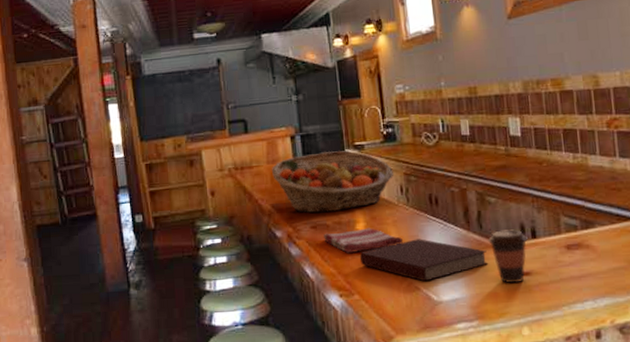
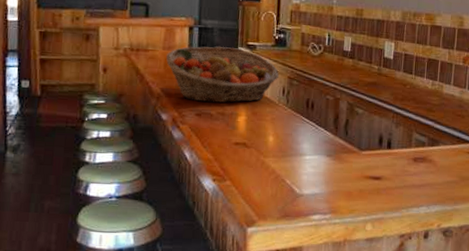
dish towel: present [323,228,404,254] -> none [205,121,278,143]
notebook: present [359,239,489,282] -> none [236,137,348,176]
coffee cup: present [488,229,528,283] -> none [351,138,384,185]

